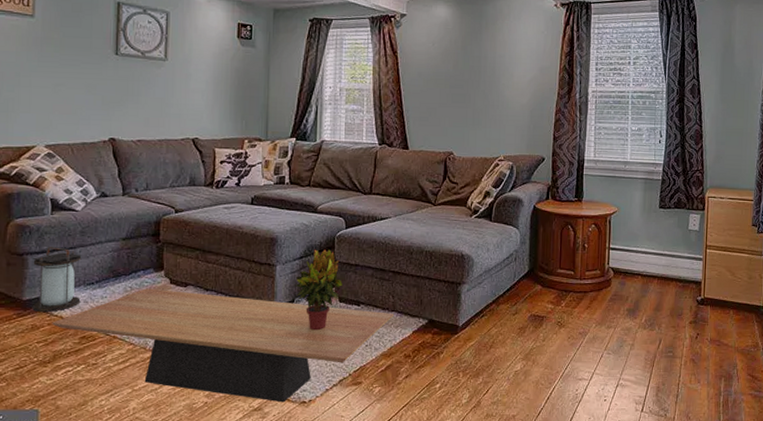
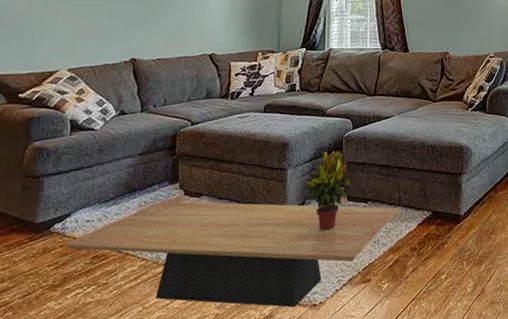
lantern: present [32,247,82,312] -> none [44,167,98,234]

